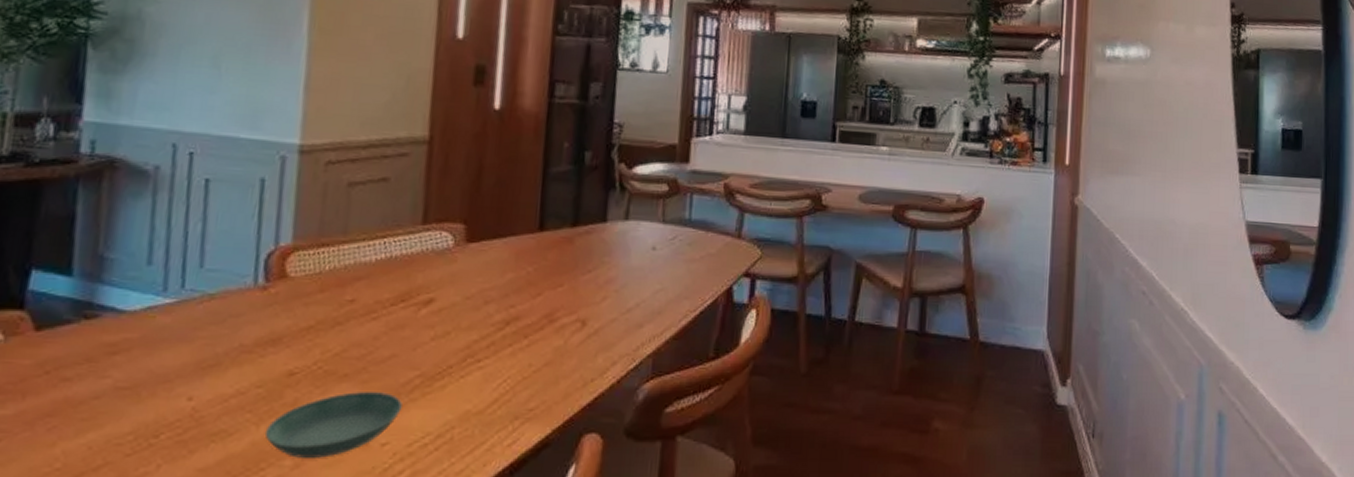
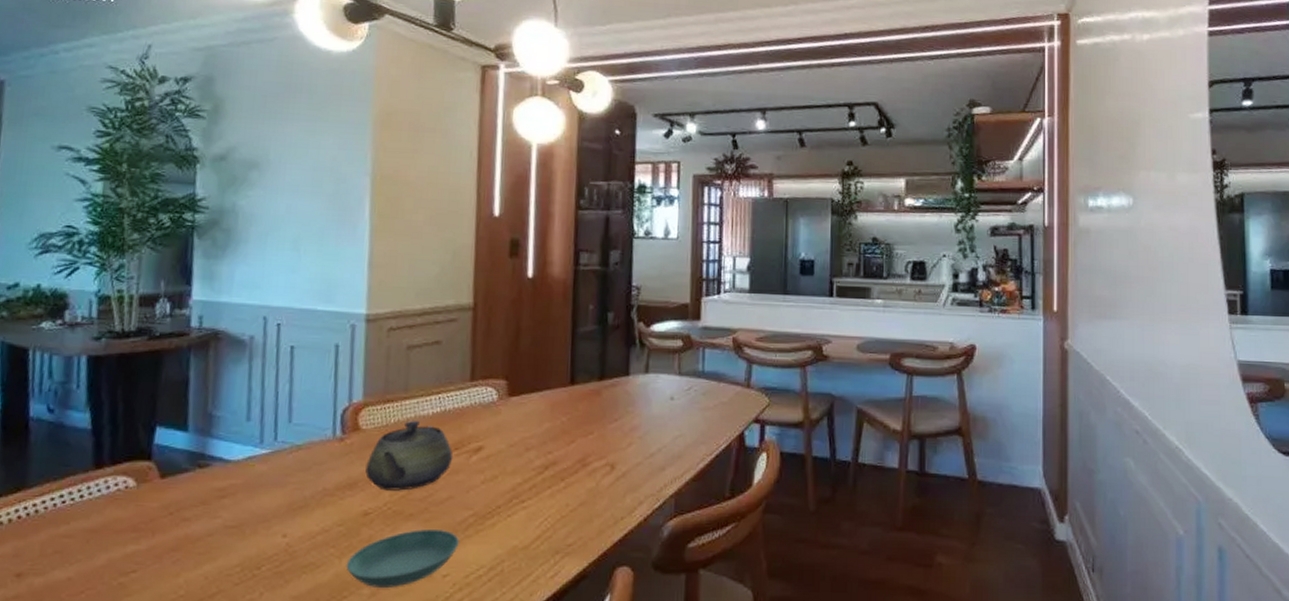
teapot: none [292,268,399,348] -> present [365,421,454,491]

